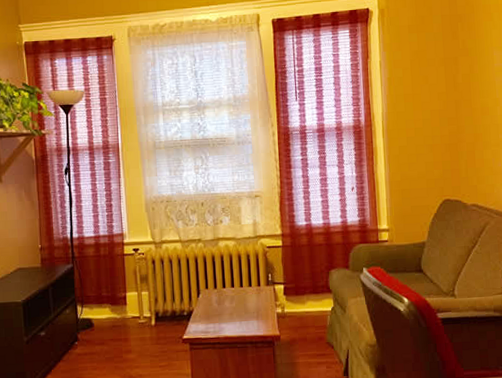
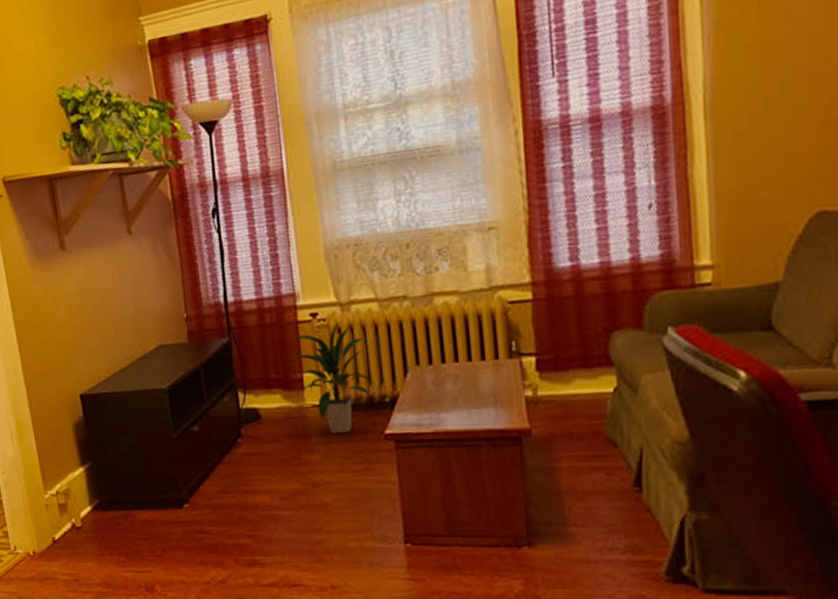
indoor plant: none [121,255,178,339] -> present [294,321,376,434]

